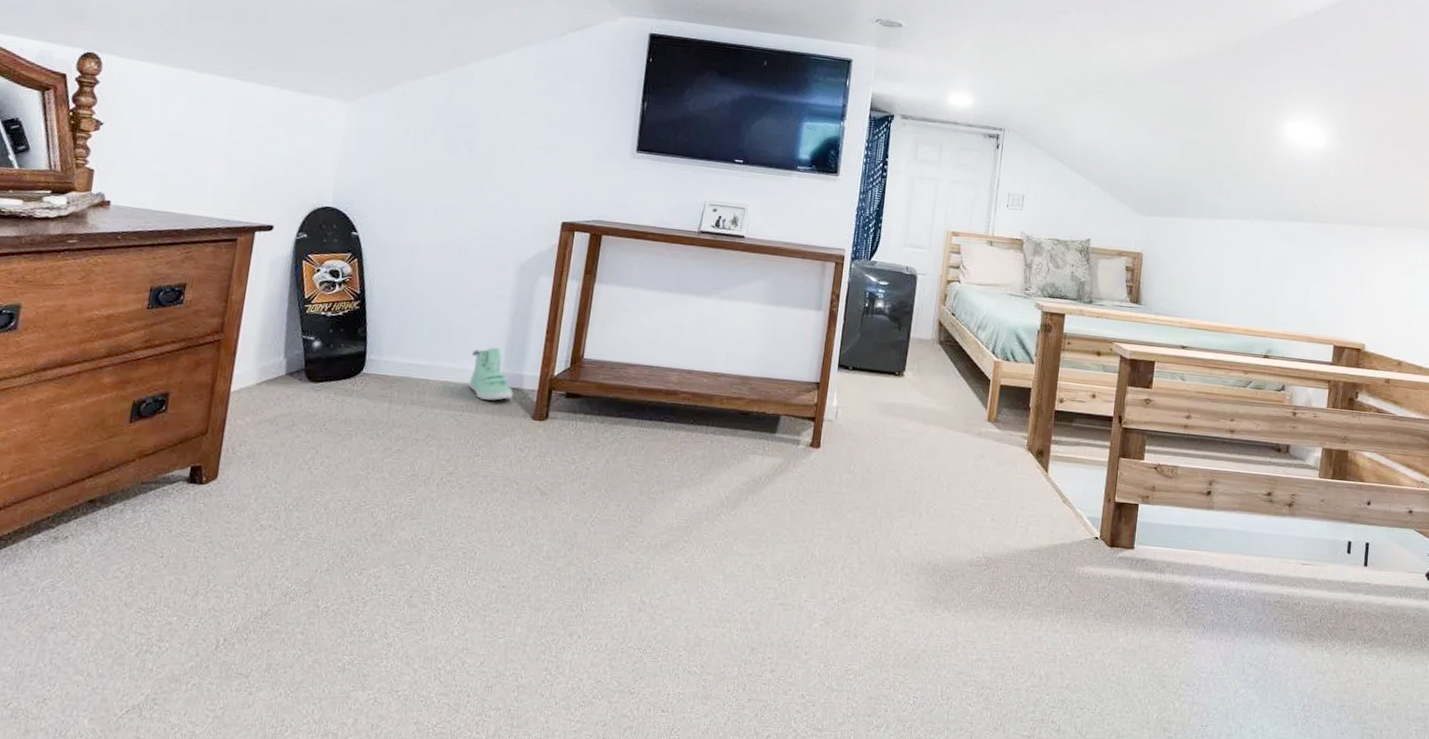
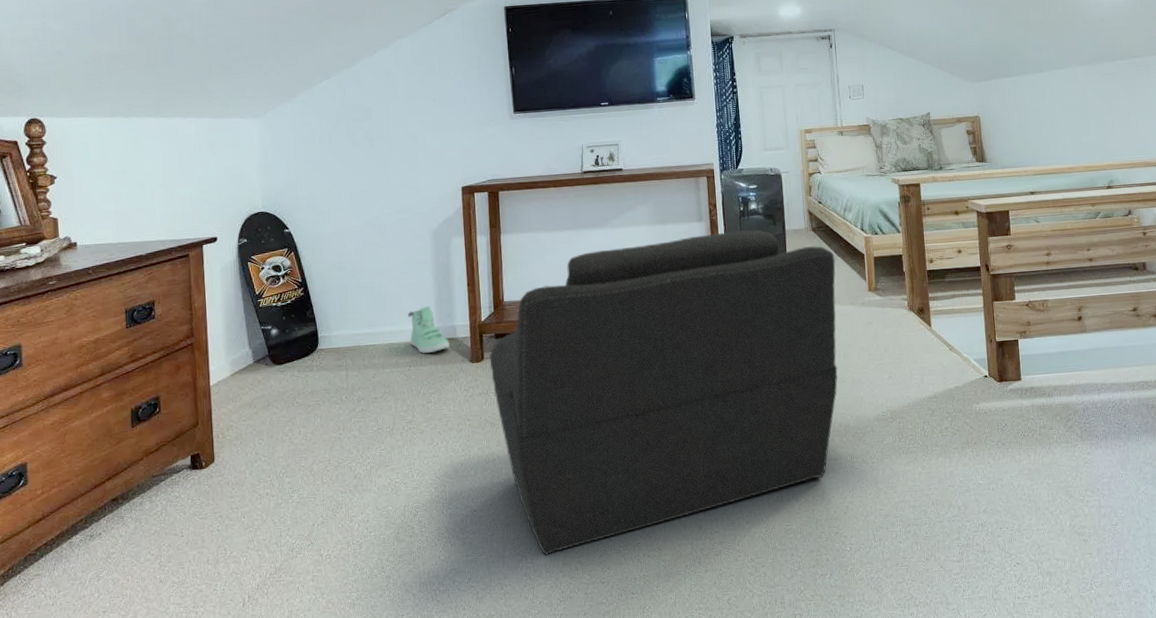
armchair: none [552,321,958,651] -> present [489,230,838,555]

